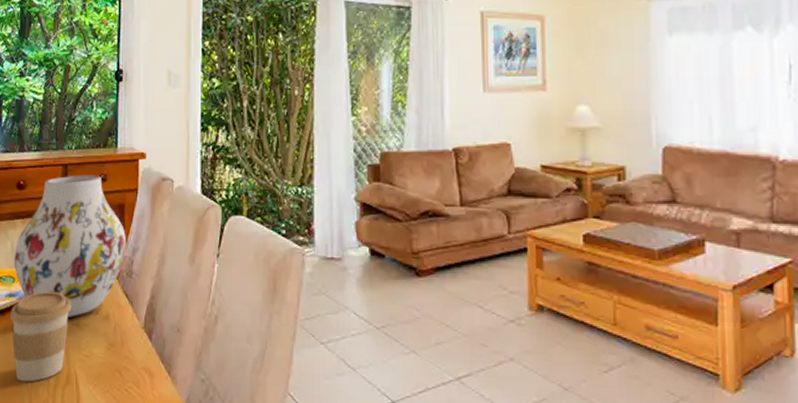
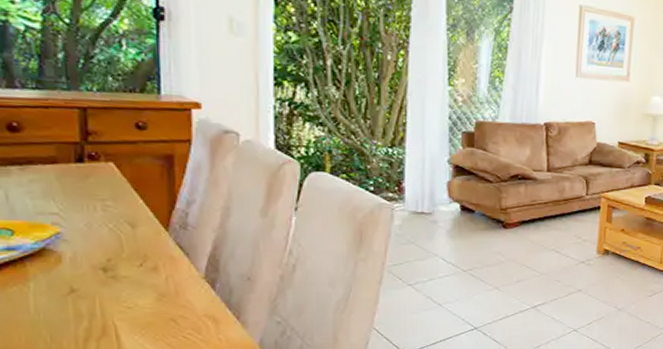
coffee cup: present [9,291,72,382] -> none [9,244,104,338]
vase: present [14,175,126,317] -> none [10,120,178,270]

